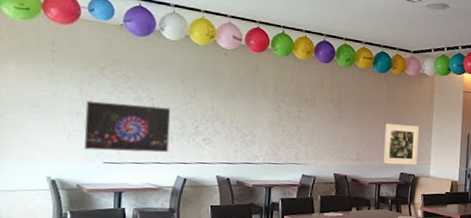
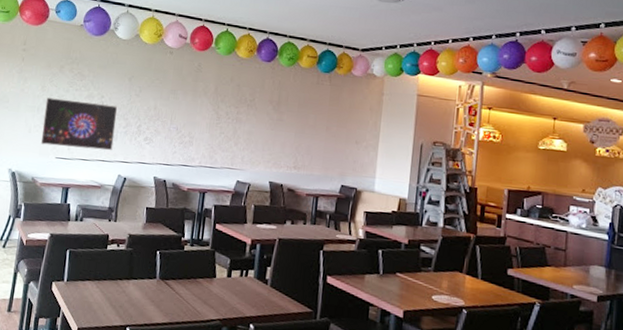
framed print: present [383,124,419,166] -> none [322,129,364,178]

